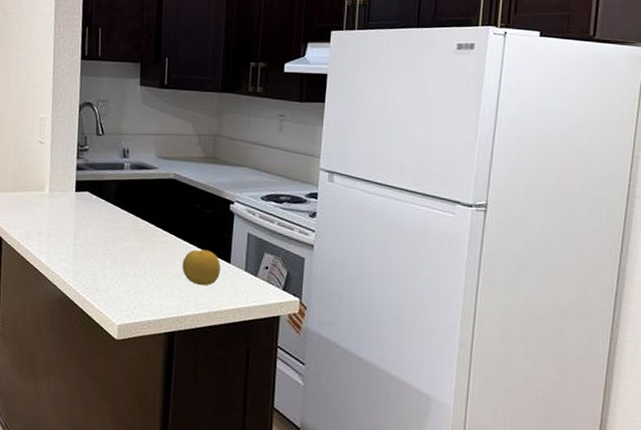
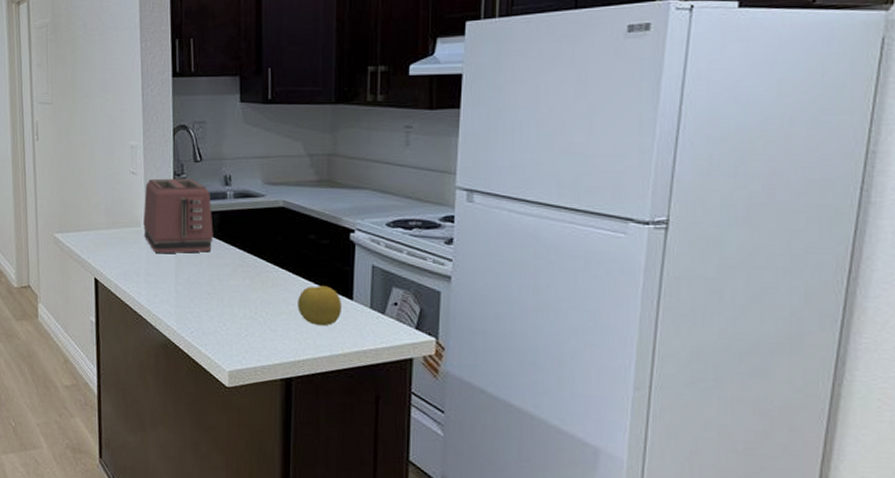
toaster: none [47,148,111,217] -> present [143,178,213,253]

